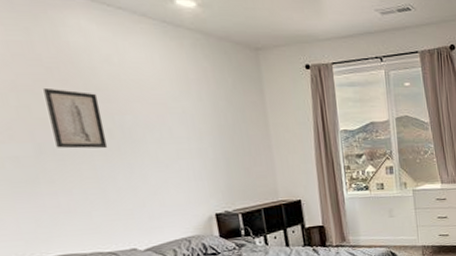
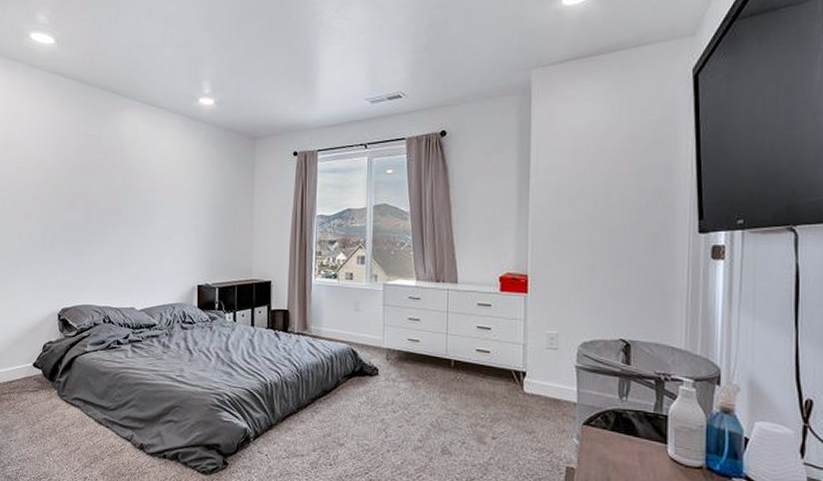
wall art: present [43,87,108,149] -> none [99,169,133,219]

